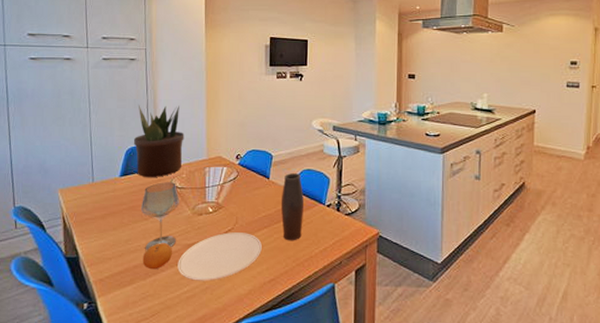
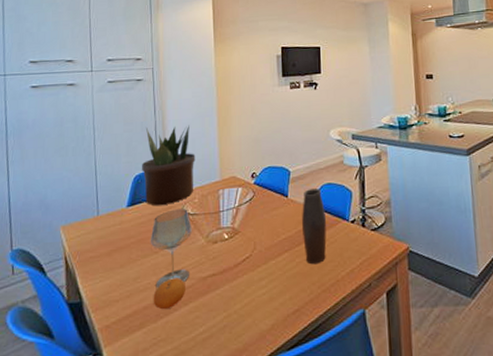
plate: present [177,232,262,281] -> none [192,259,283,319]

